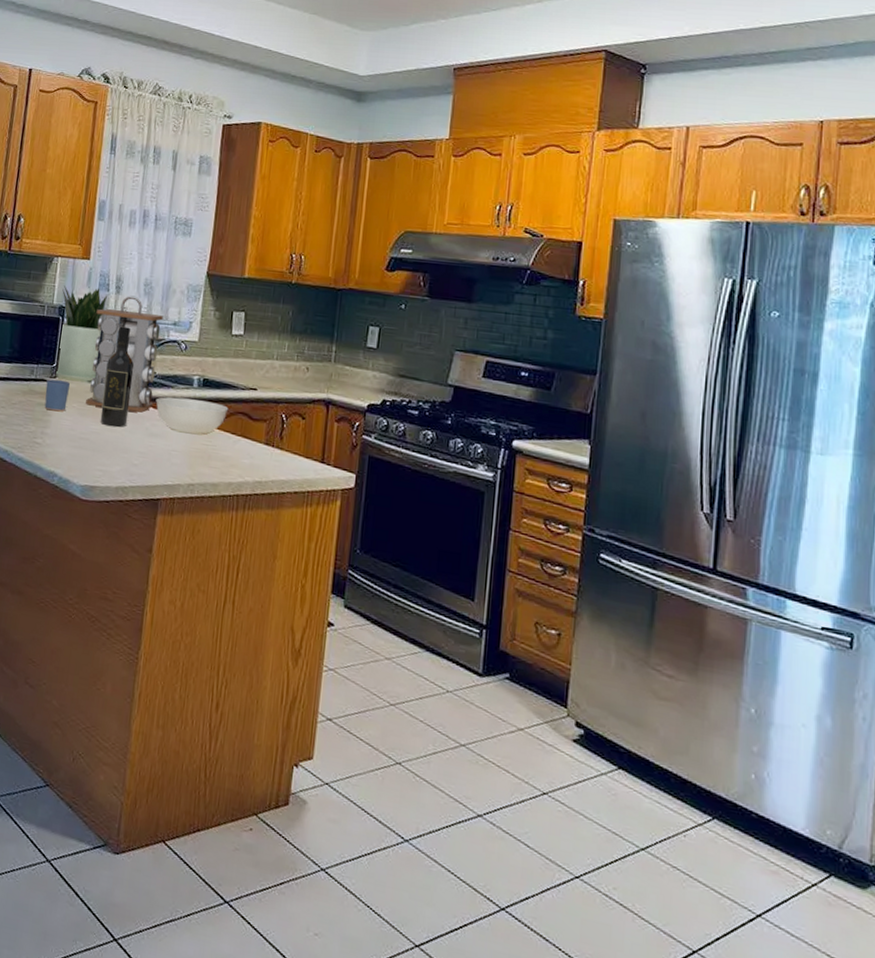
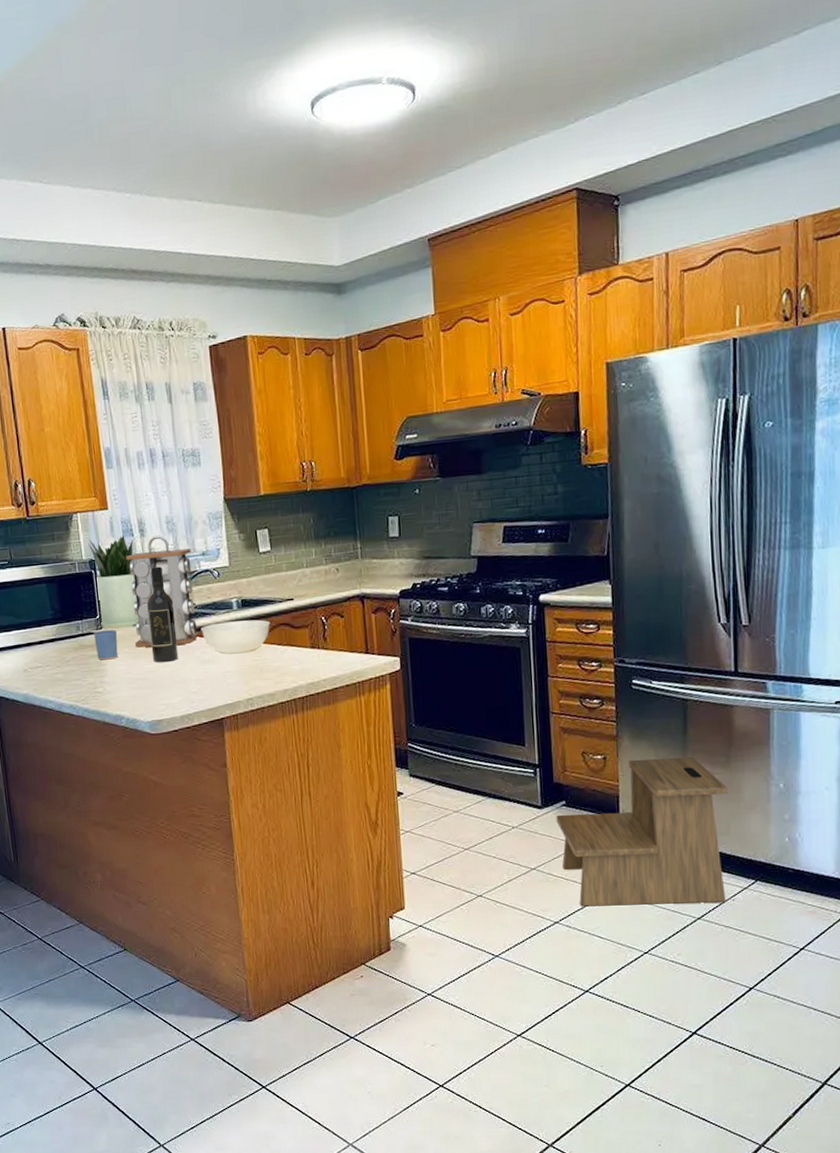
step stool: none [496,642,691,836] -> present [556,757,727,907]

